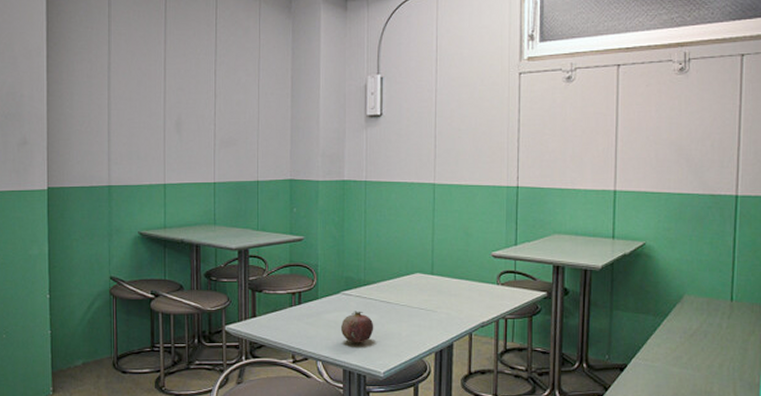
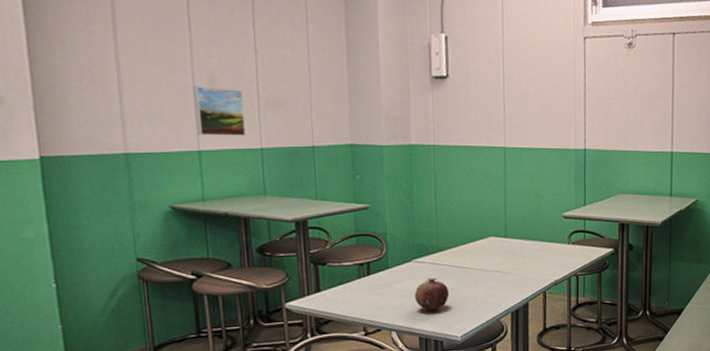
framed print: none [164,127,202,171] -> present [193,86,246,136]

